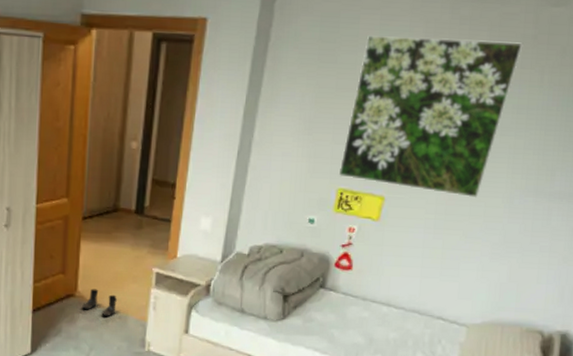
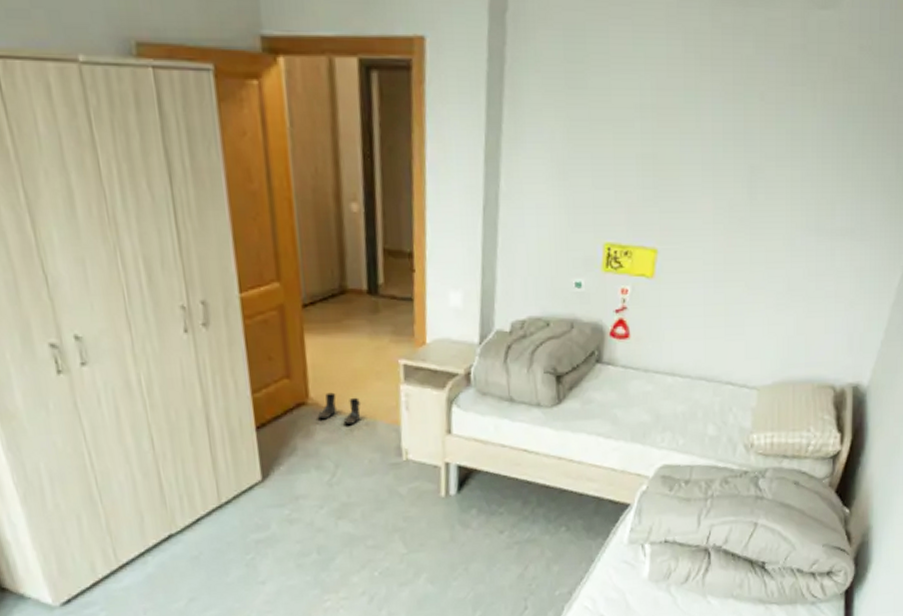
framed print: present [338,35,524,197] -> none [603,52,792,241]

